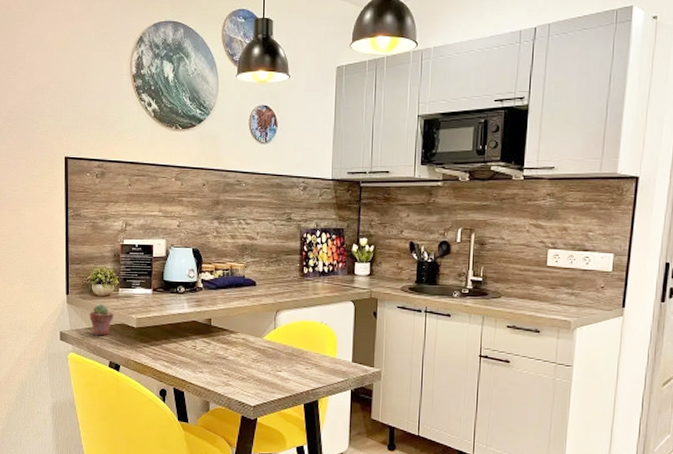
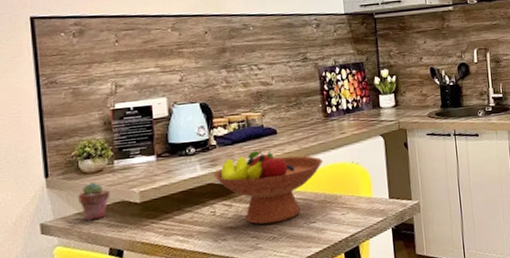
fruit bowl: none [197,298,294,366] -> present [213,150,323,225]

